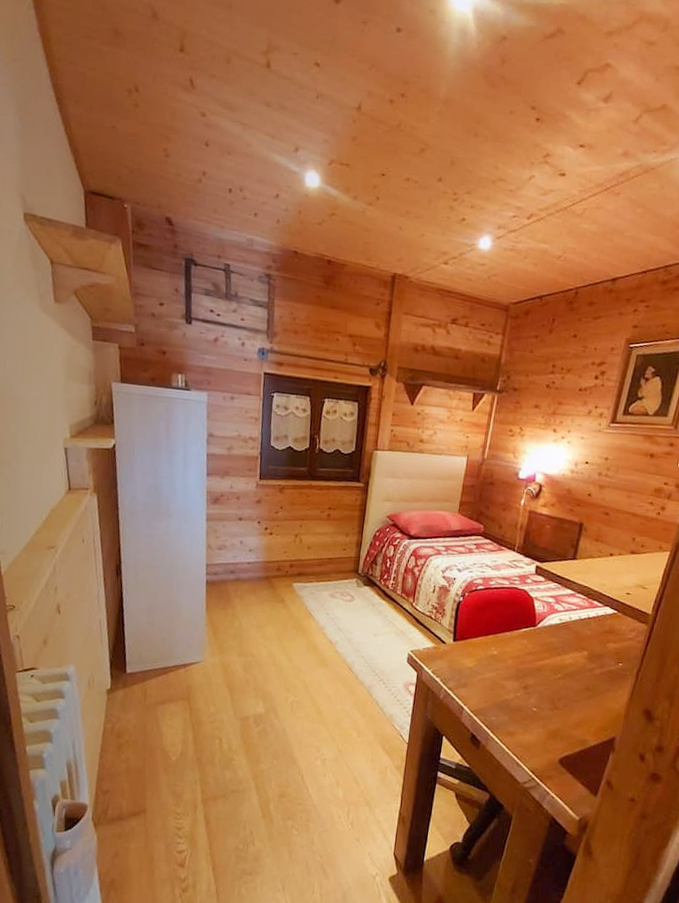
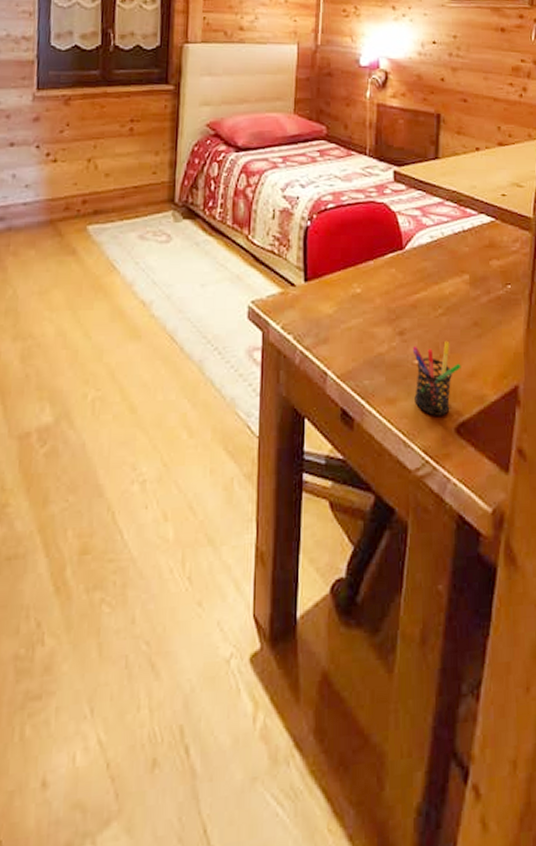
pen holder: none [529,697,571,750] -> present [412,340,461,416]

